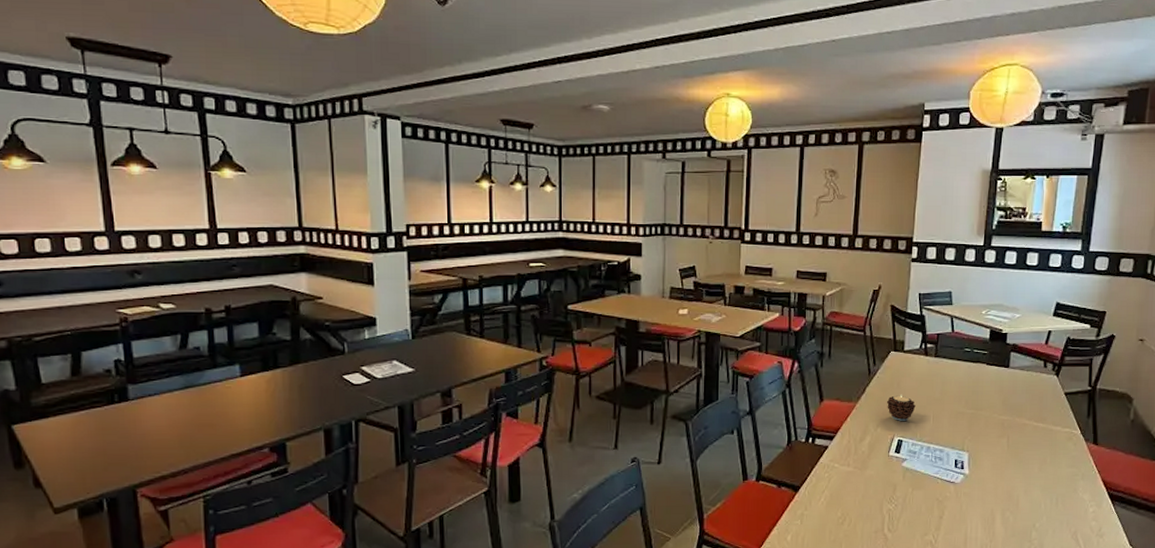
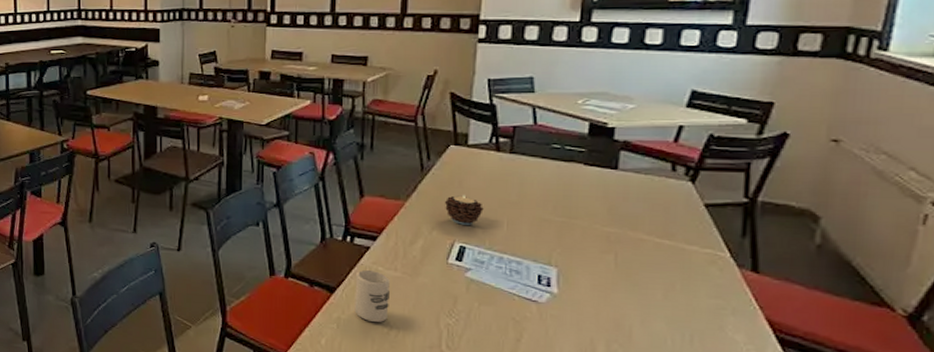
cup: none [815,468,844,514] -> present [355,270,390,322]

